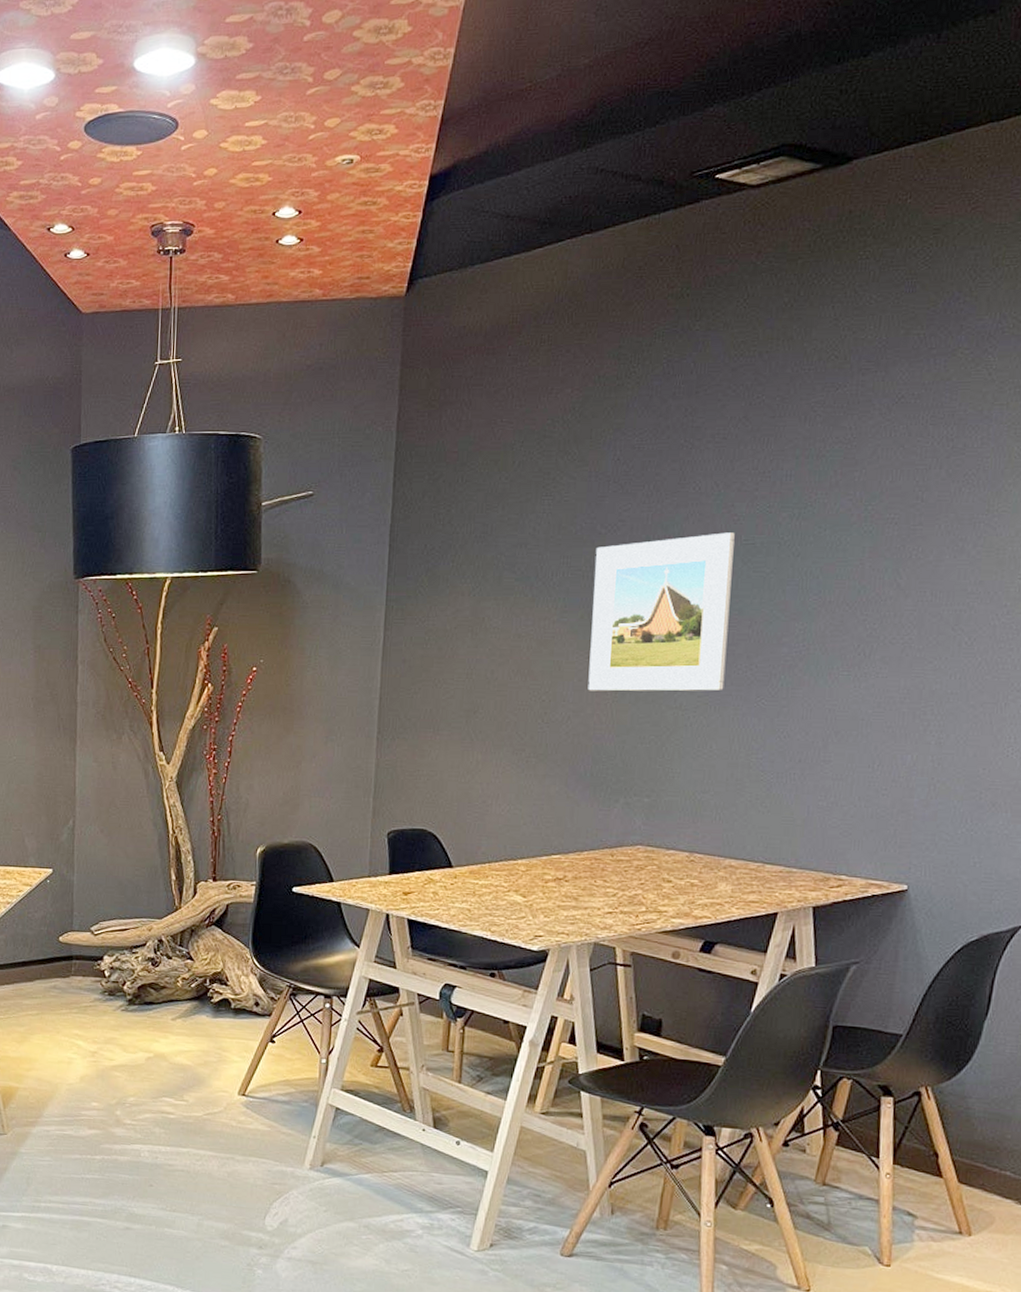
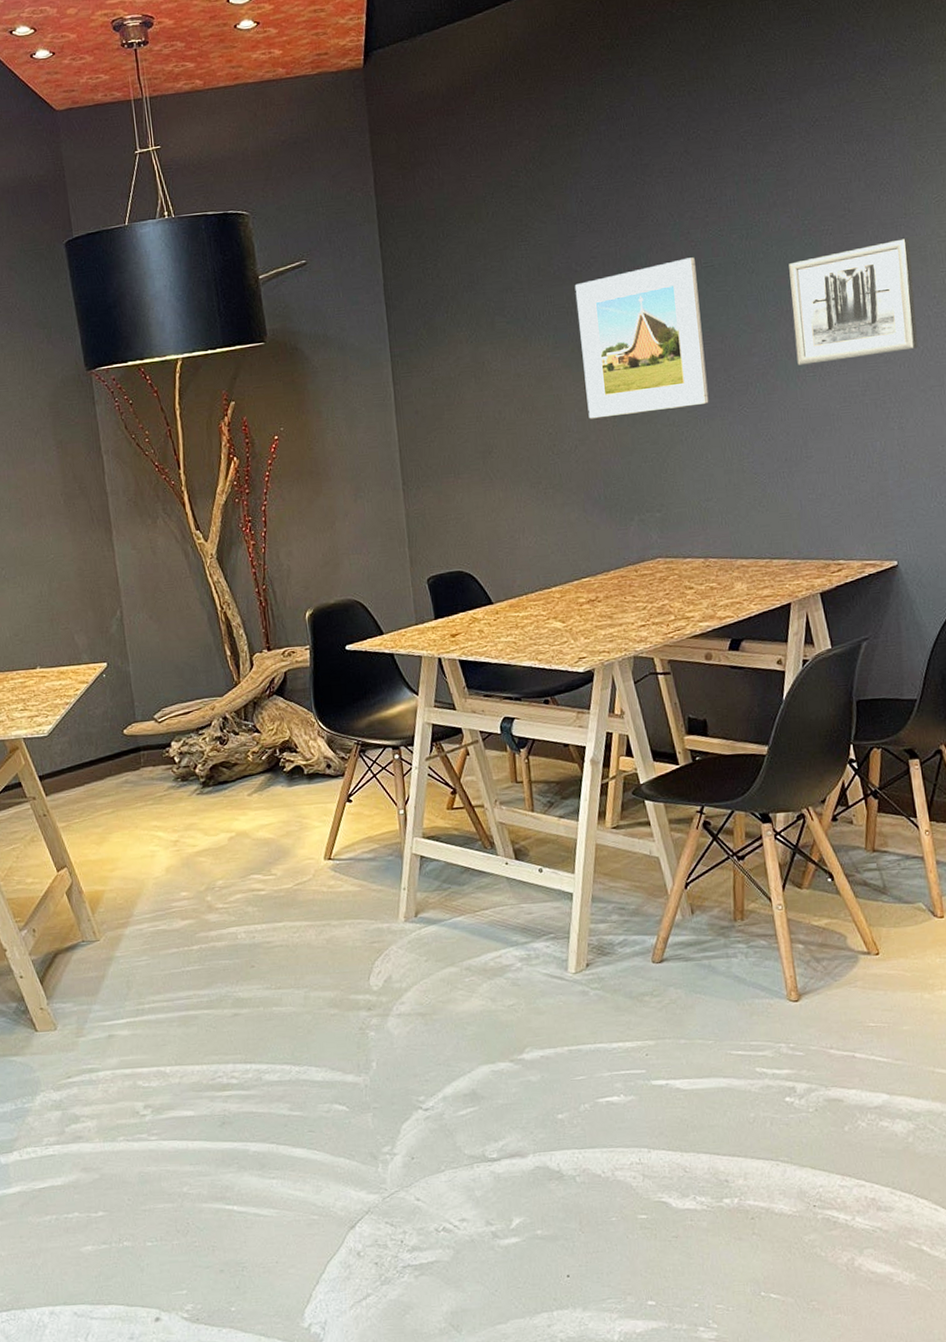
wall art: none [831,537,988,662] -> present [789,238,918,365]

